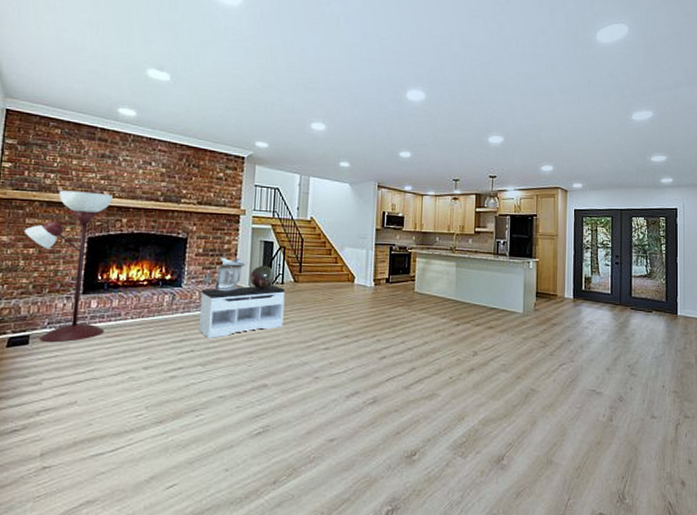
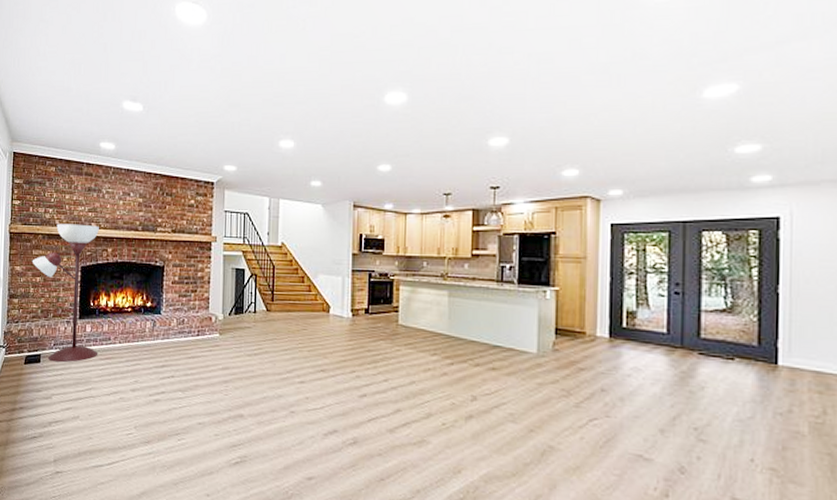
bench: present [199,284,285,338] -> none [178,313,258,366]
relief panel: present [203,256,248,292] -> none [180,284,220,320]
reflective sphere: present [249,265,275,289] -> none [222,293,248,318]

